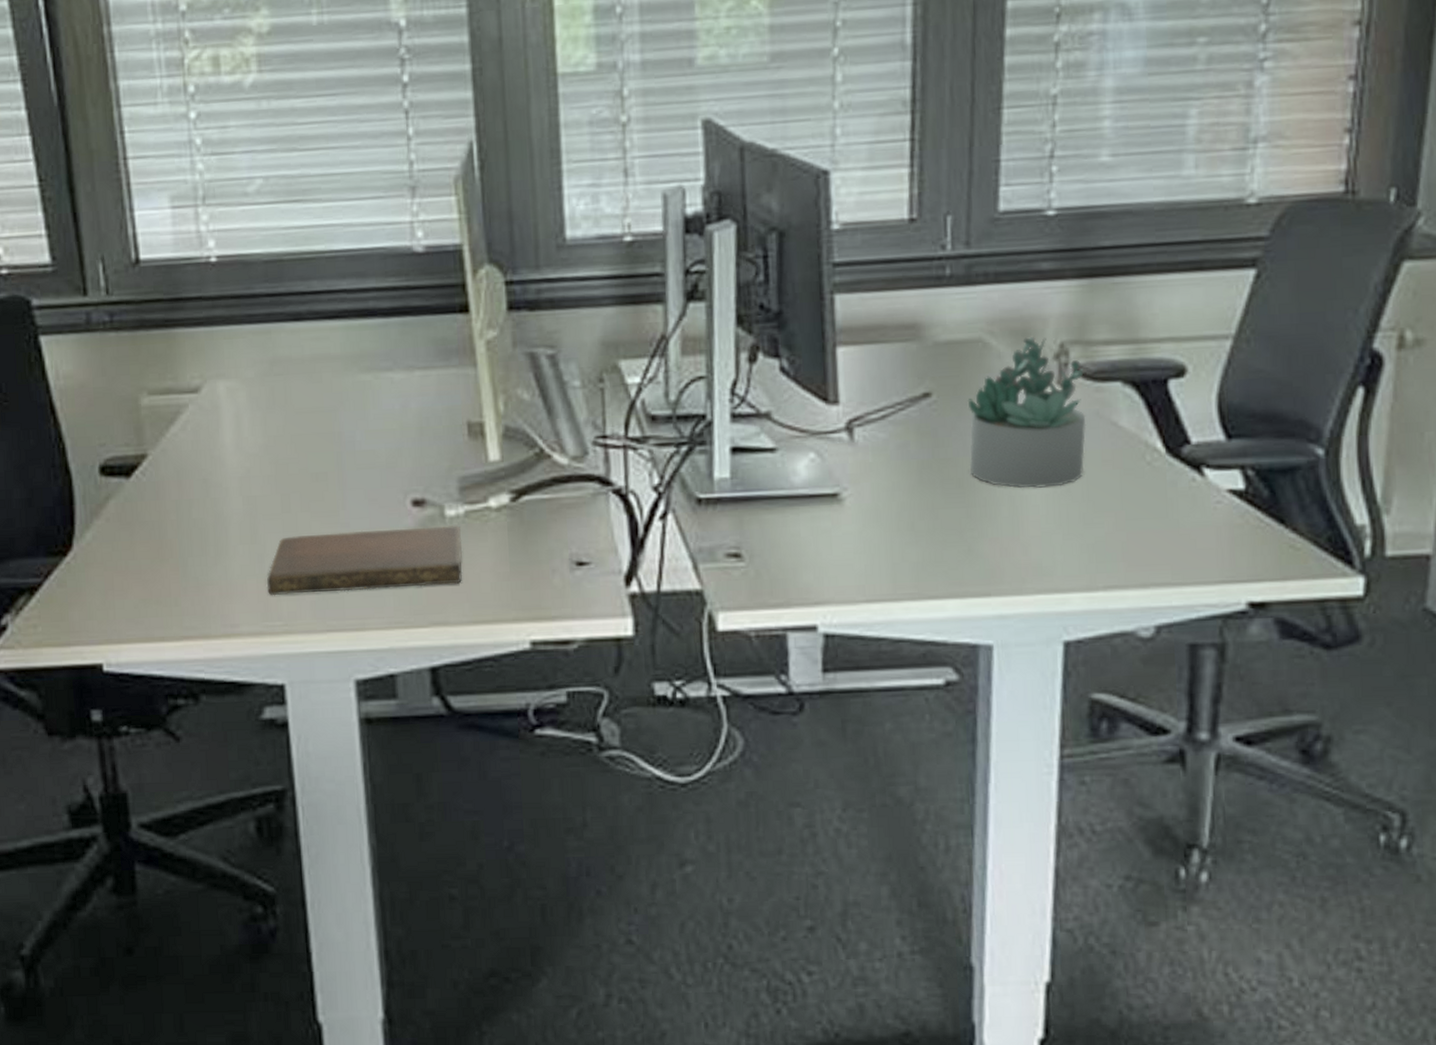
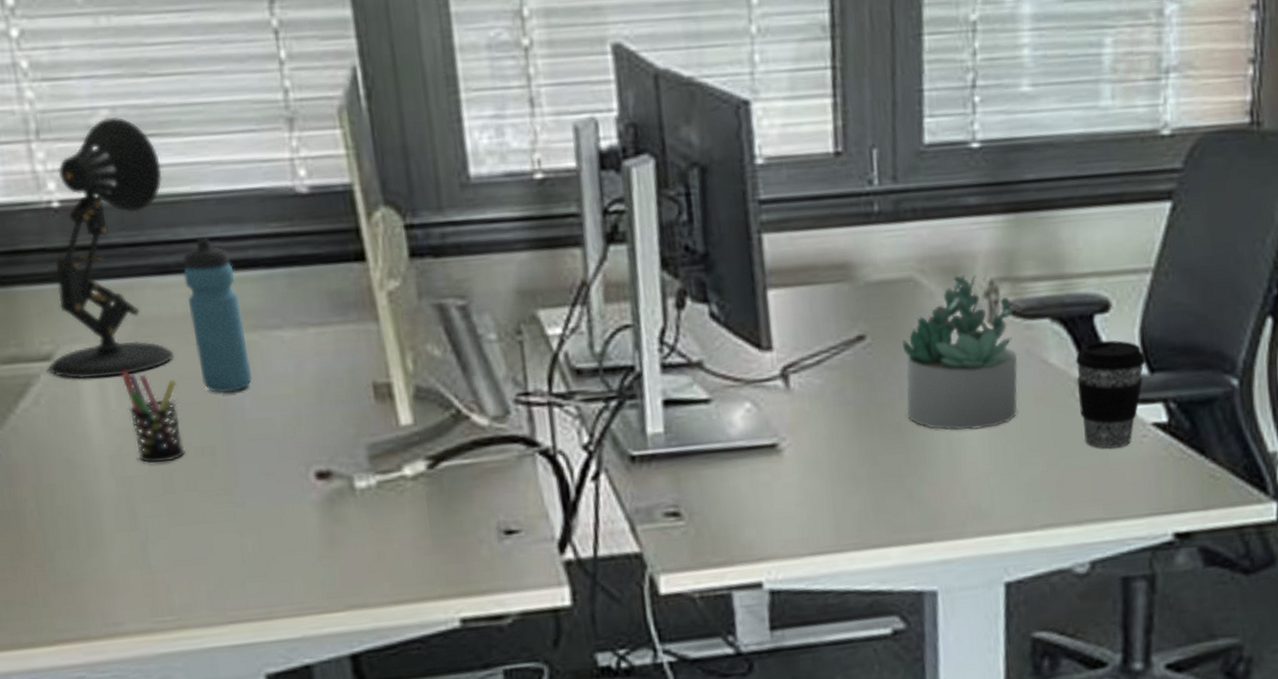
desk lamp: none [196,185,302,410] -> present [48,116,175,380]
pen holder: none [254,403,302,486] -> present [120,370,186,464]
notebook: present [266,525,463,596] -> none [152,498,380,588]
water bottle: none [313,290,364,426] -> present [182,238,252,393]
coffee cup: none [1147,405,1223,513] -> present [1075,340,1146,449]

